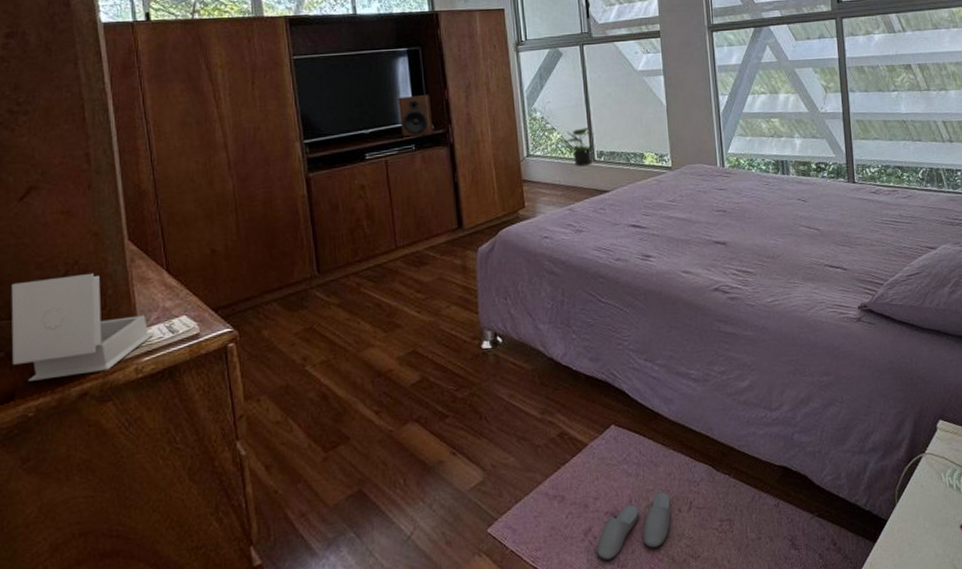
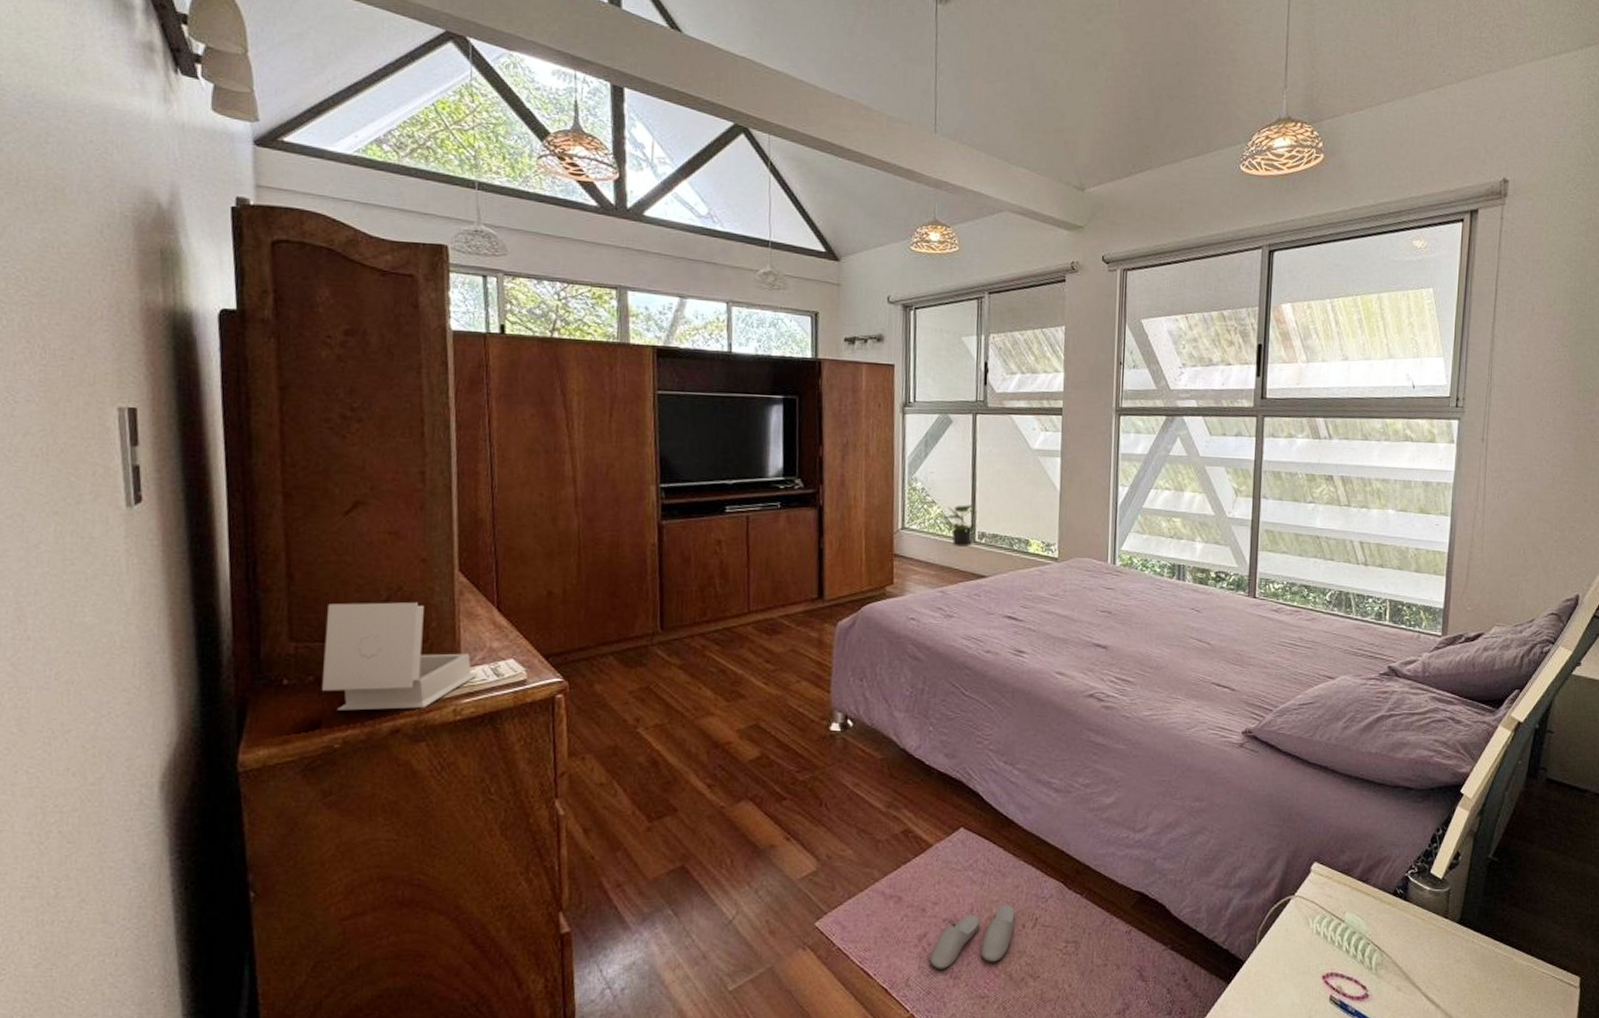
speaker: present [398,94,434,139] -> none [767,448,803,495]

